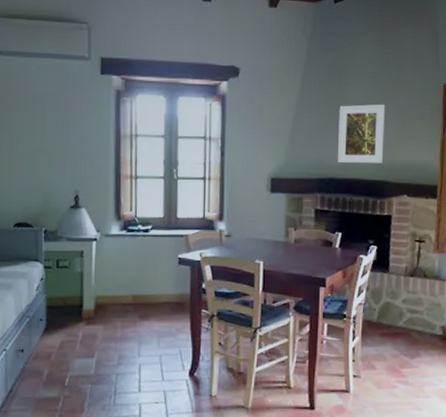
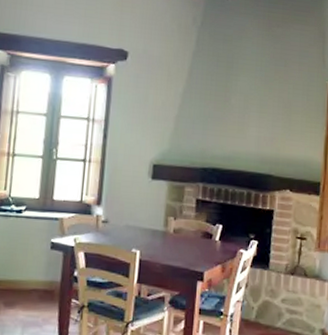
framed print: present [337,104,386,164] -> none [221,96,272,157]

